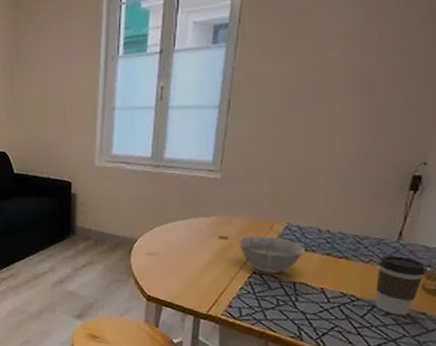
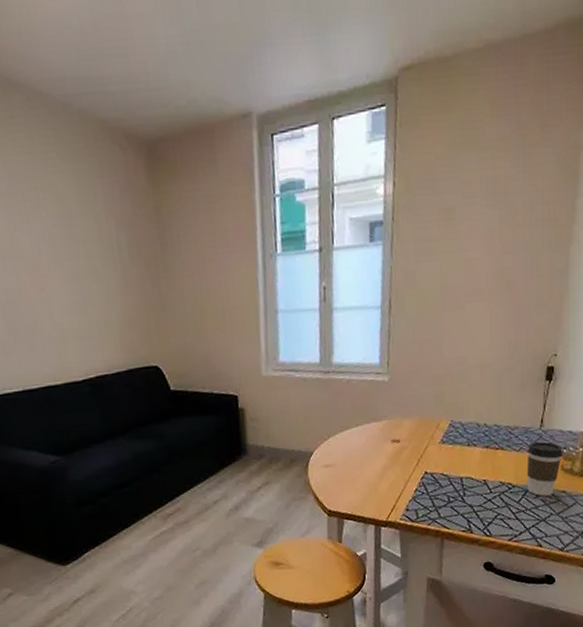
bowl: present [238,236,305,274] -> none [410,435,468,472]

